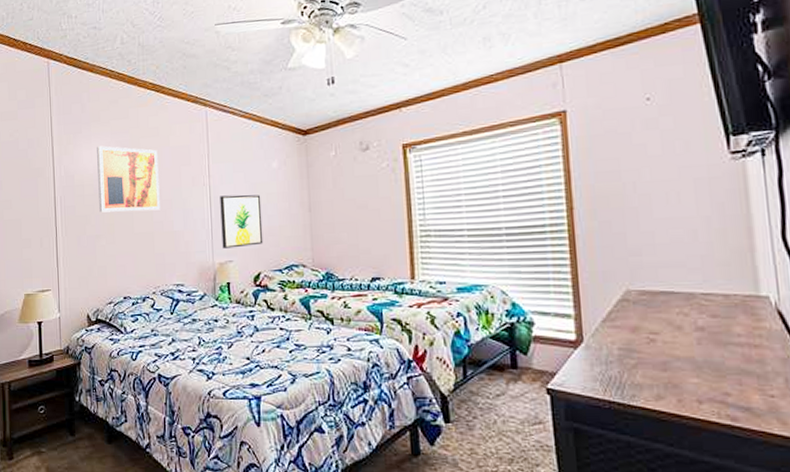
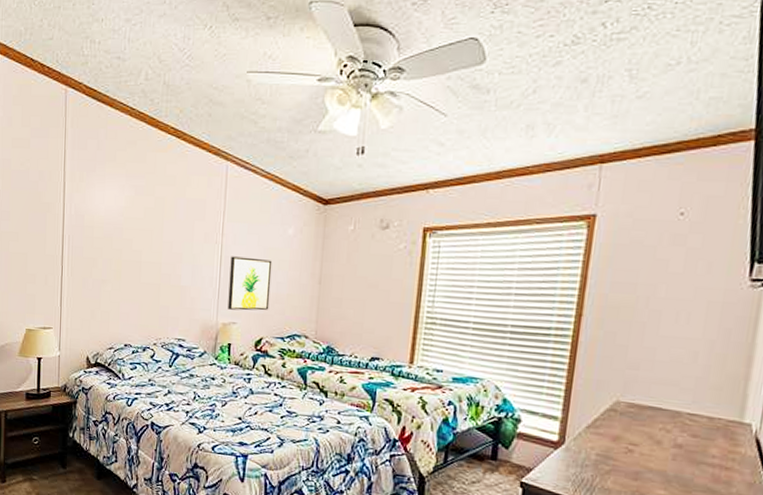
wall art: present [97,146,160,213] -> none [107,188,172,263]

